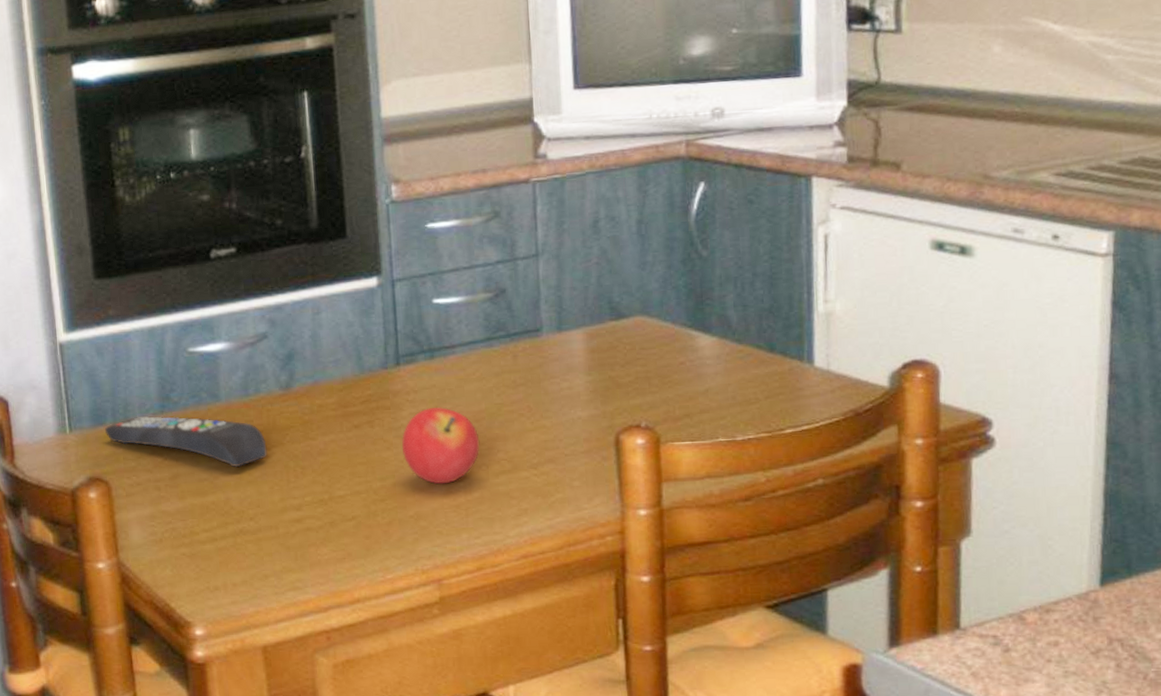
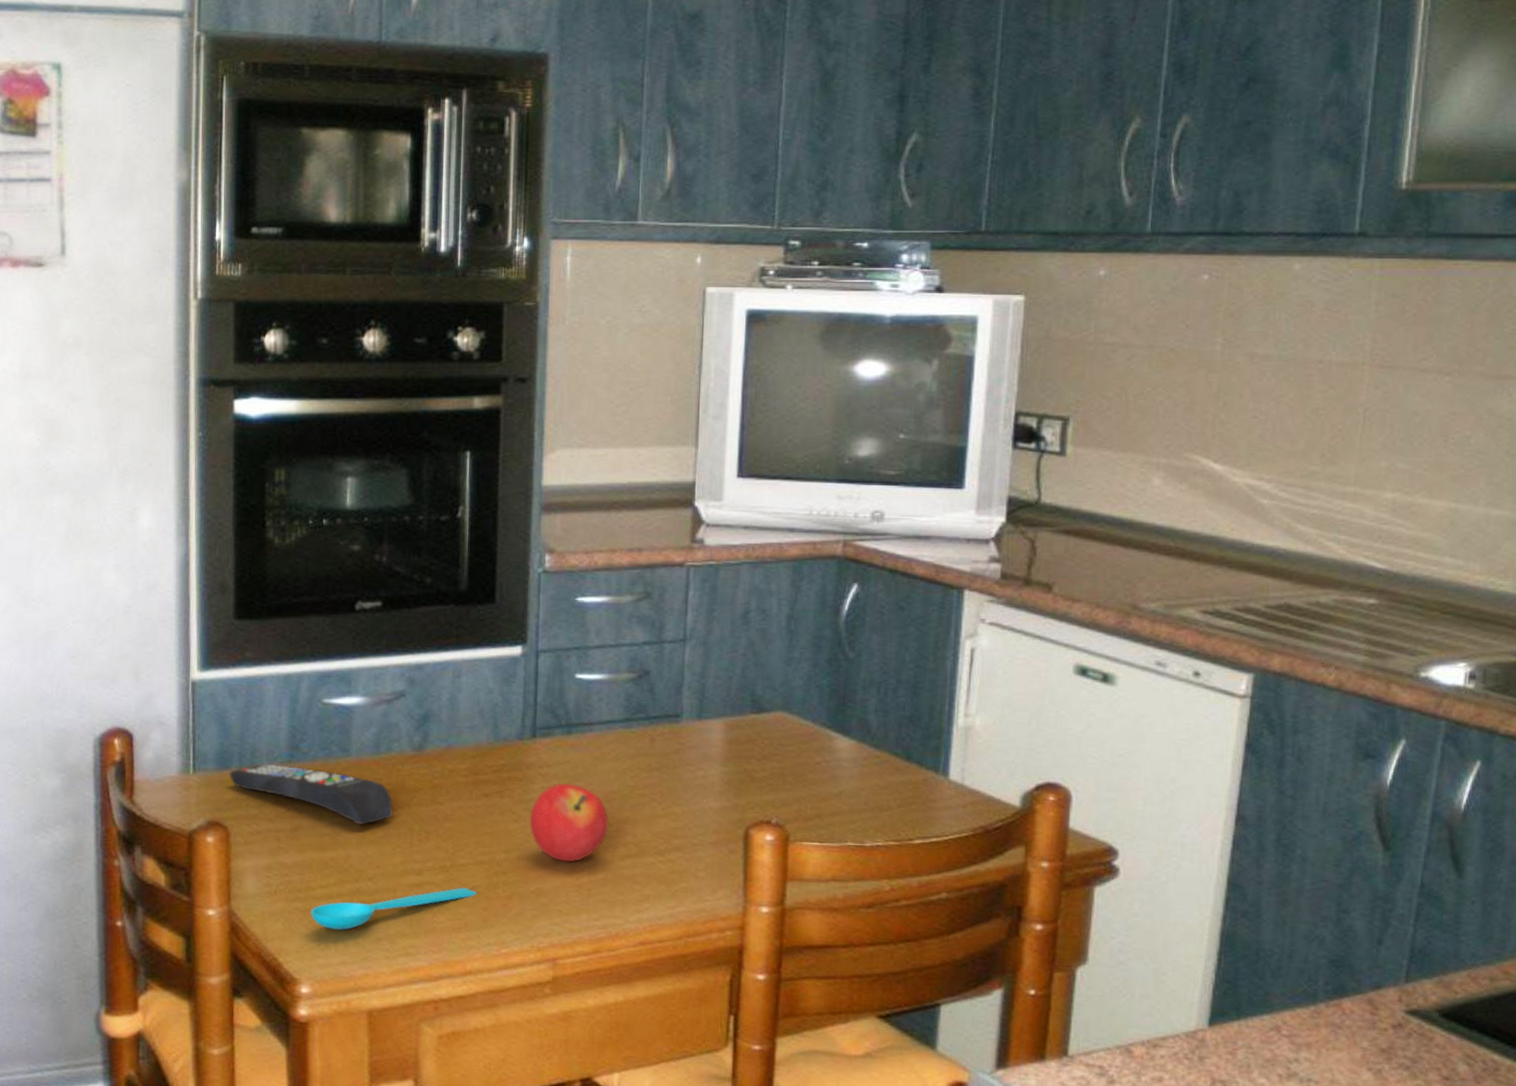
spoon: none [197,518,357,571] -> present [311,887,477,930]

